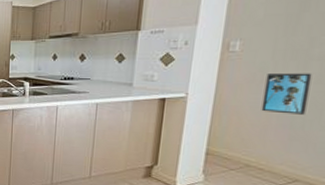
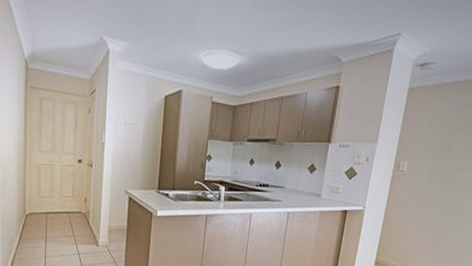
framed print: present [261,72,313,115] -> none [418,192,455,230]

